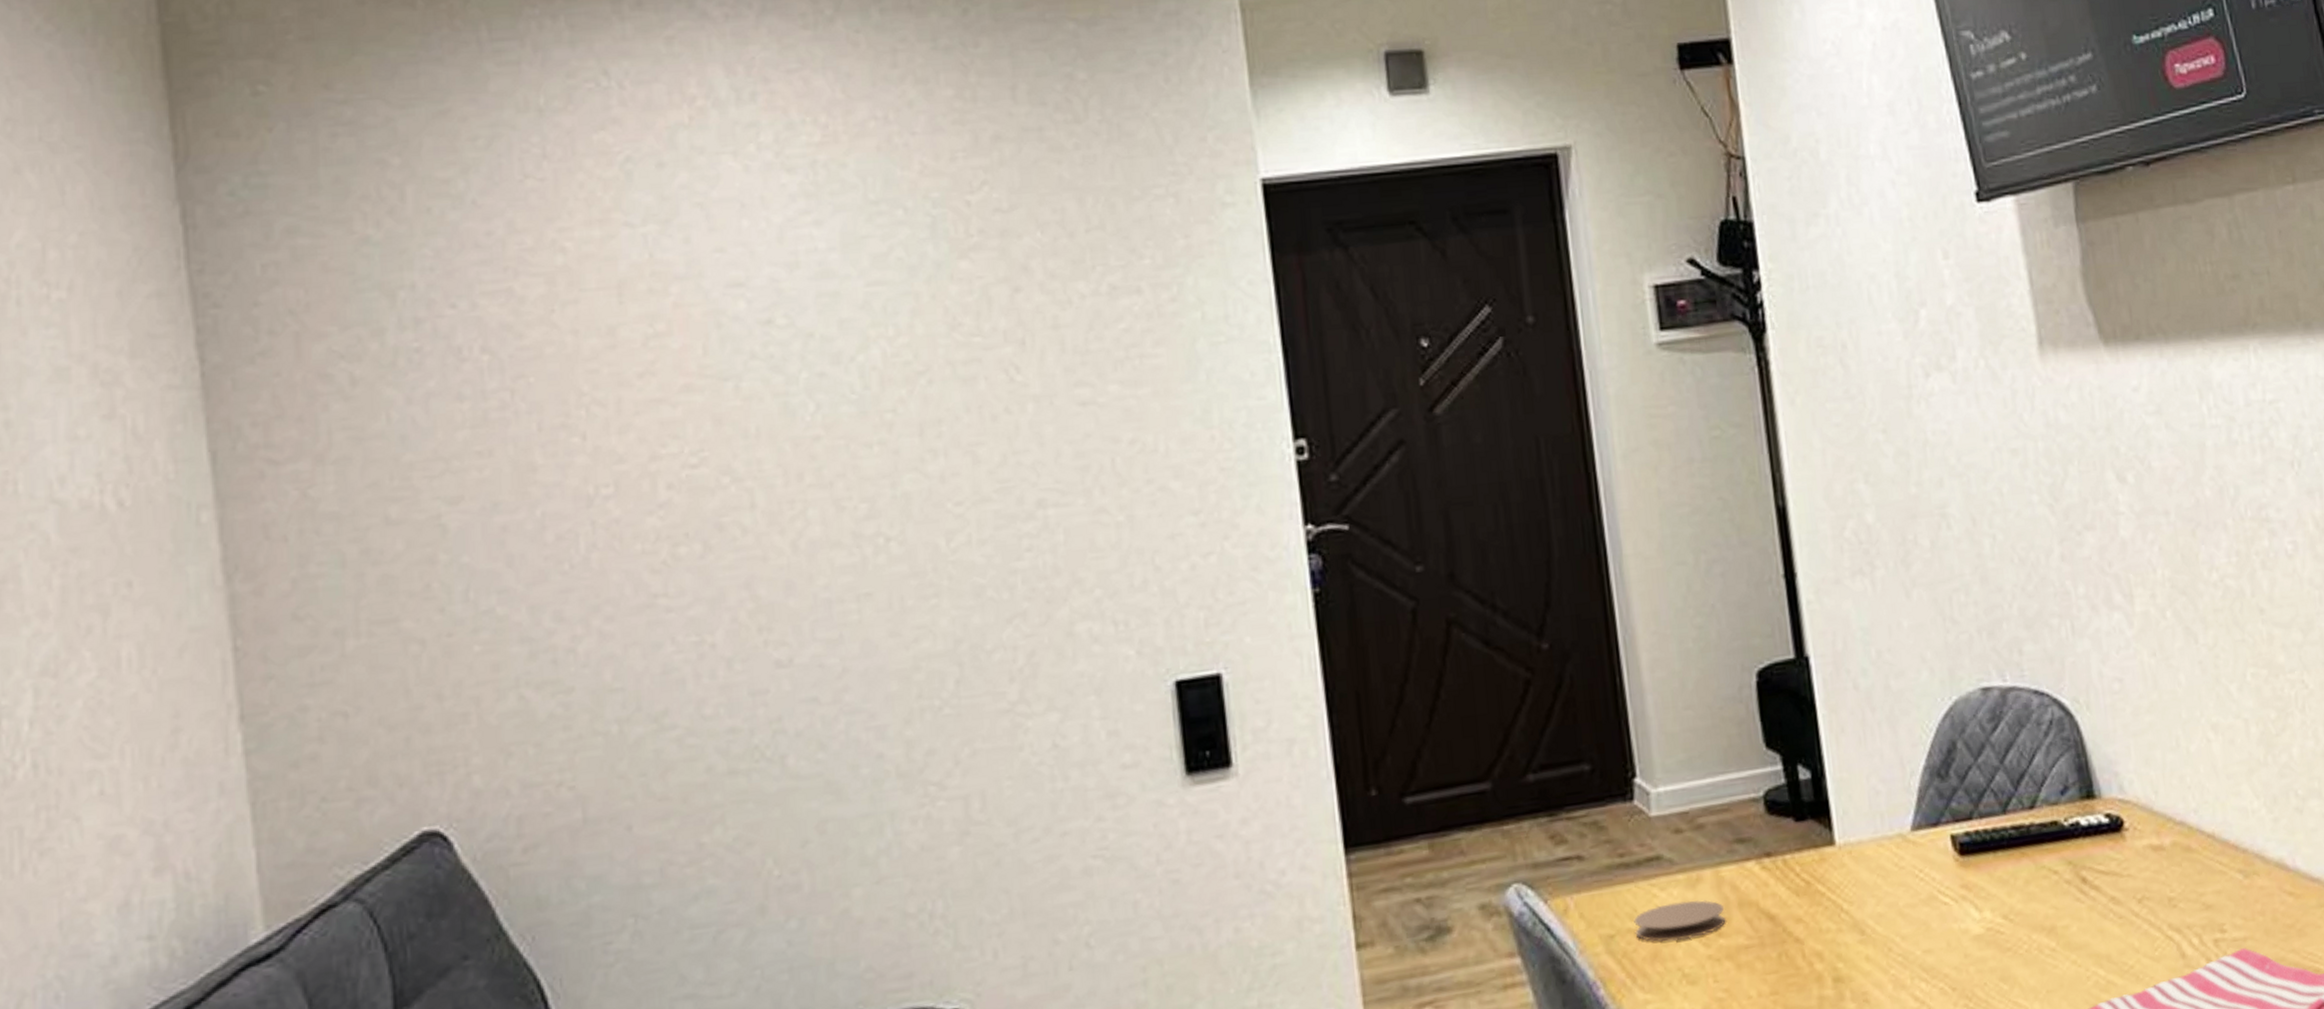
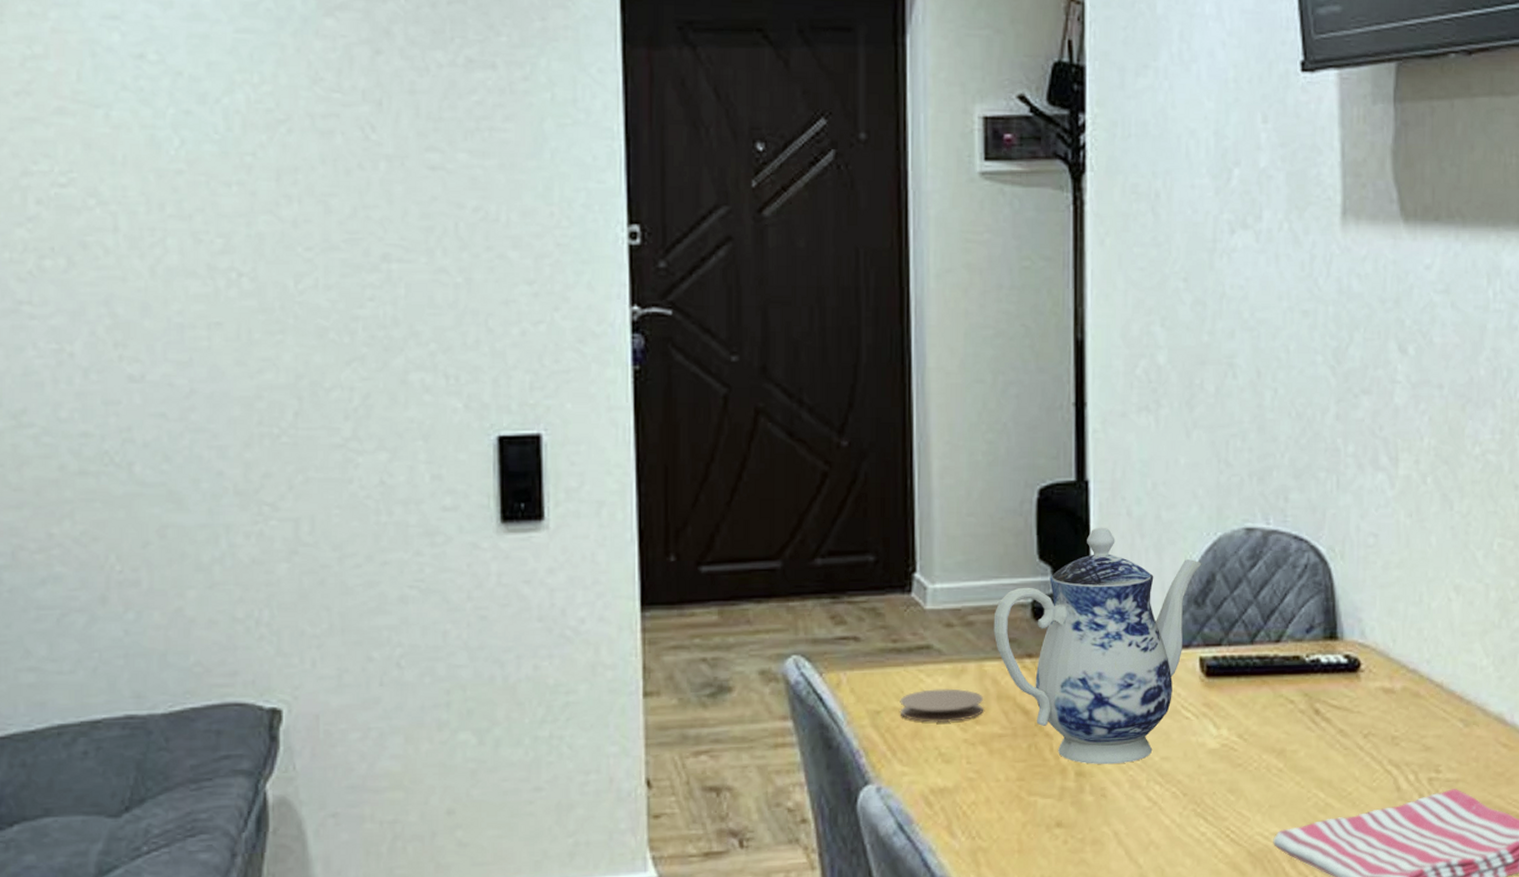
teapot: none [1724,704,1940,968] -> present [993,527,1202,765]

